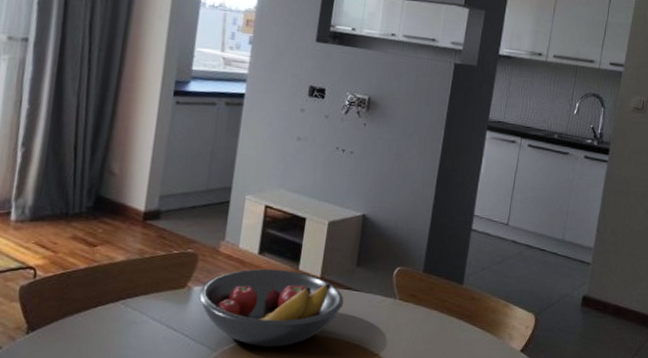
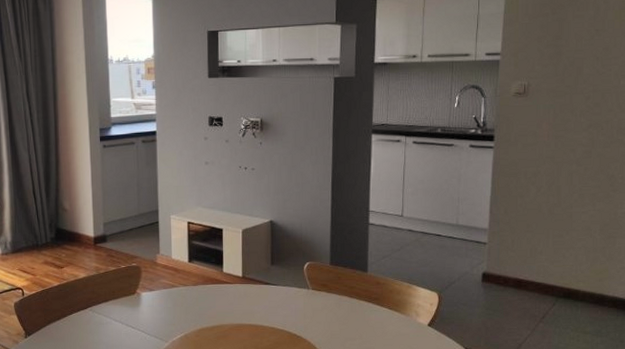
fruit bowl: present [198,268,344,347] -> none [146,273,265,336]

